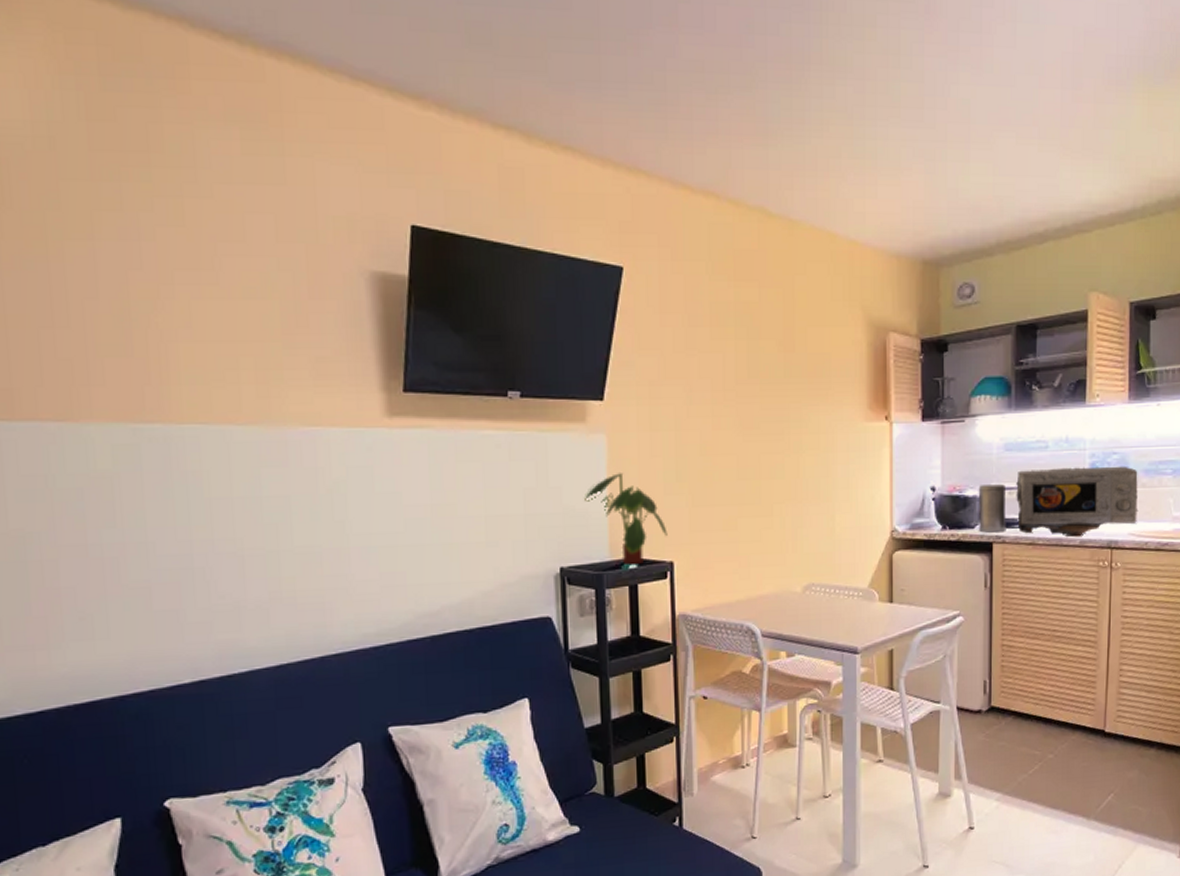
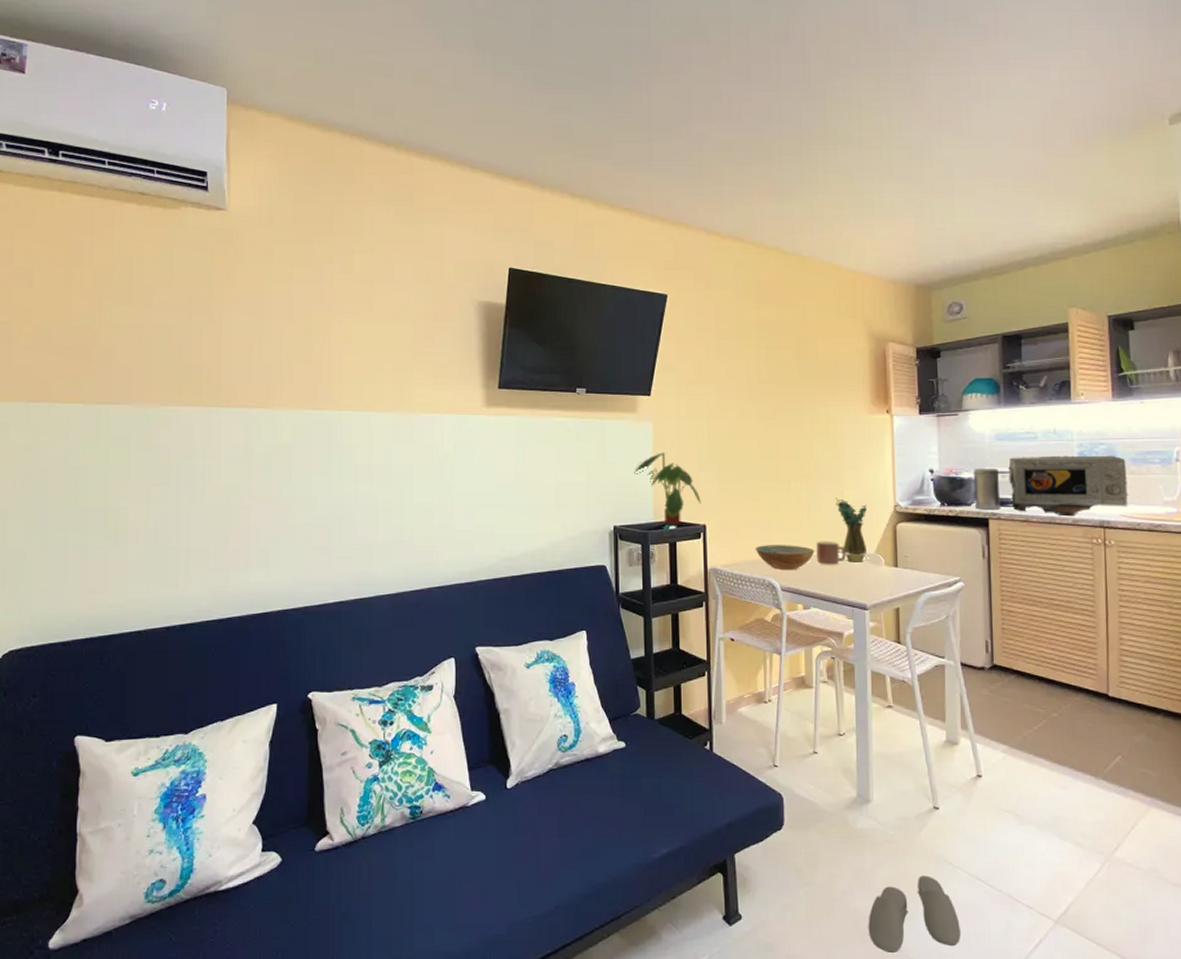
bowl: none [731,582,801,612] -> present [755,545,815,569]
mug: none [802,575,836,606] -> present [816,541,846,566]
vase: none [825,524,860,600] -> present [835,498,867,562]

